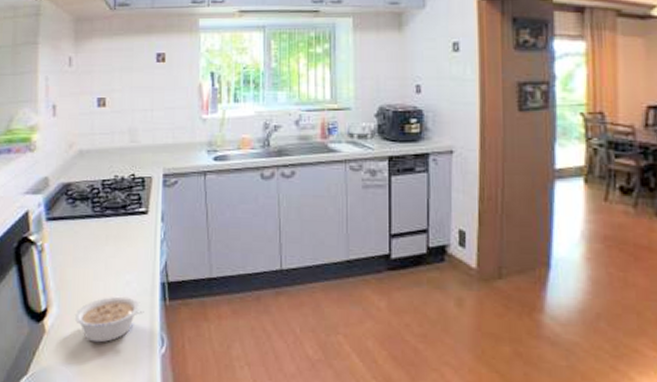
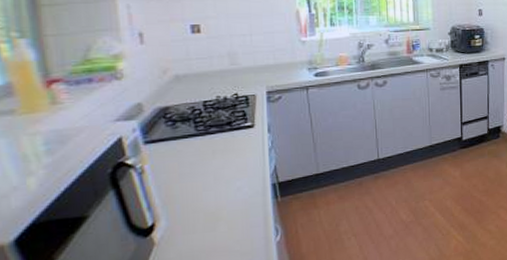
legume: present [74,296,144,343] -> none [185,200,257,244]

